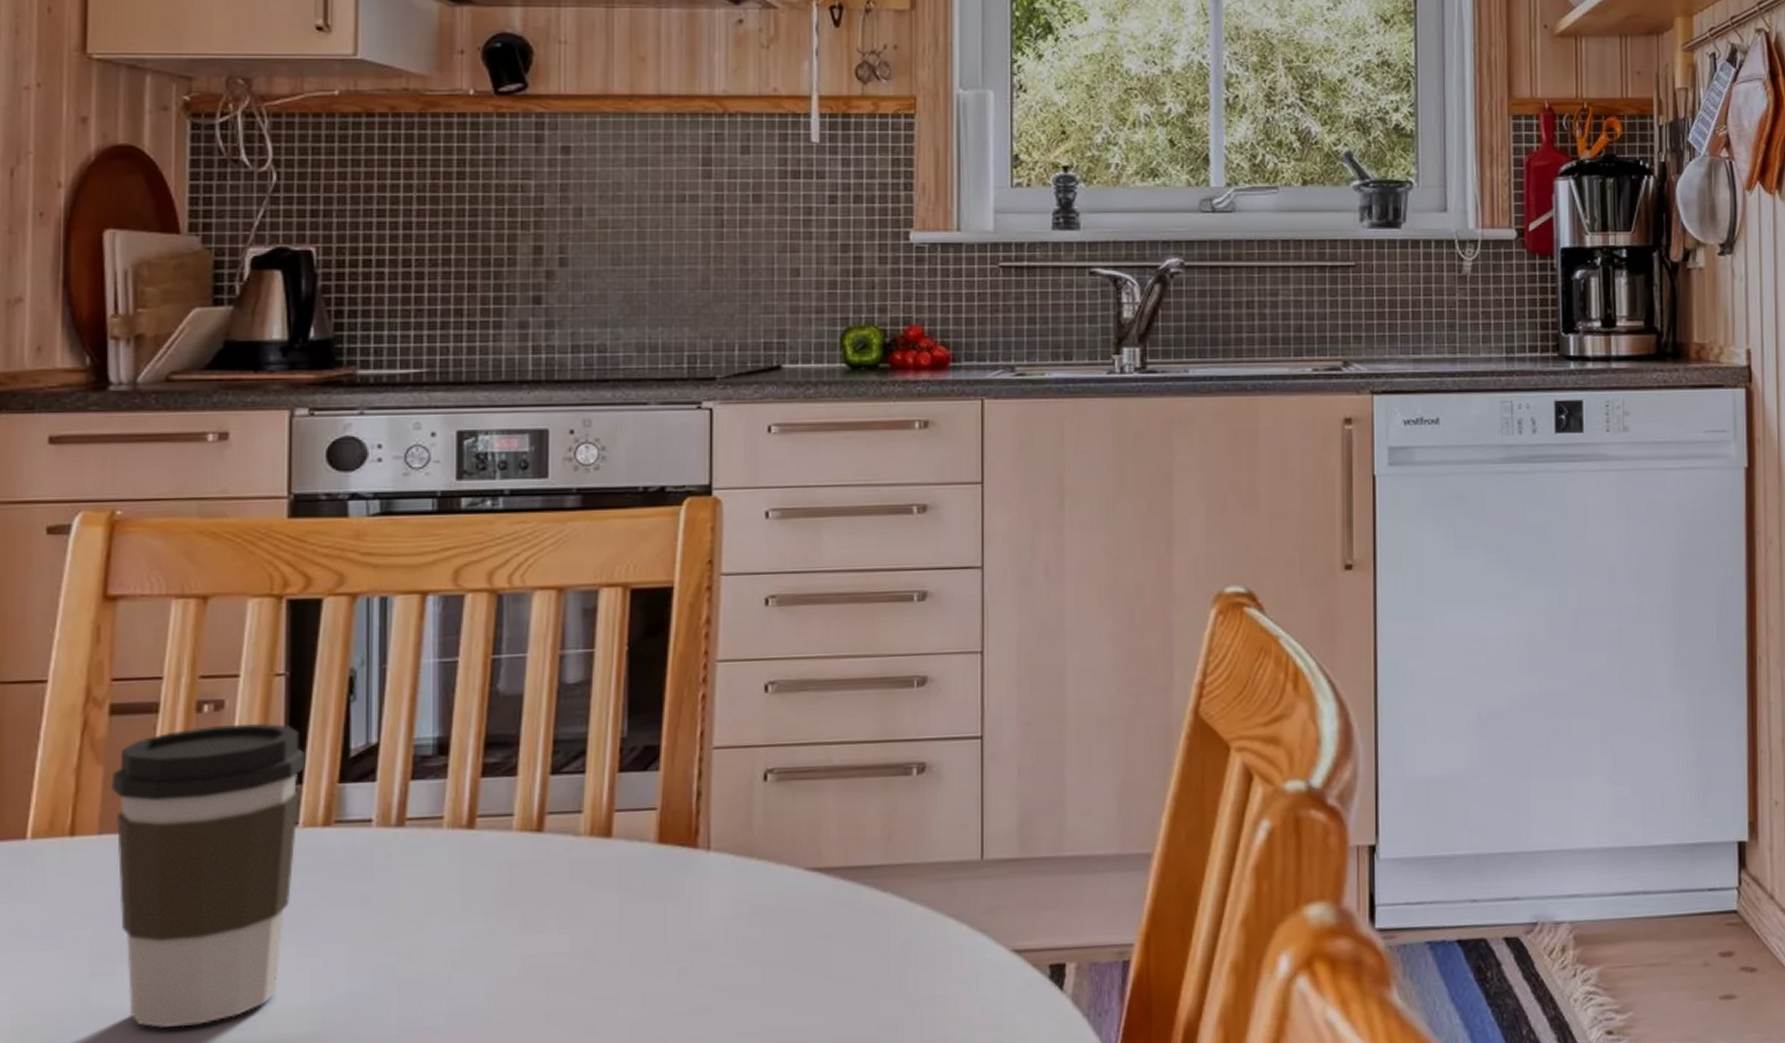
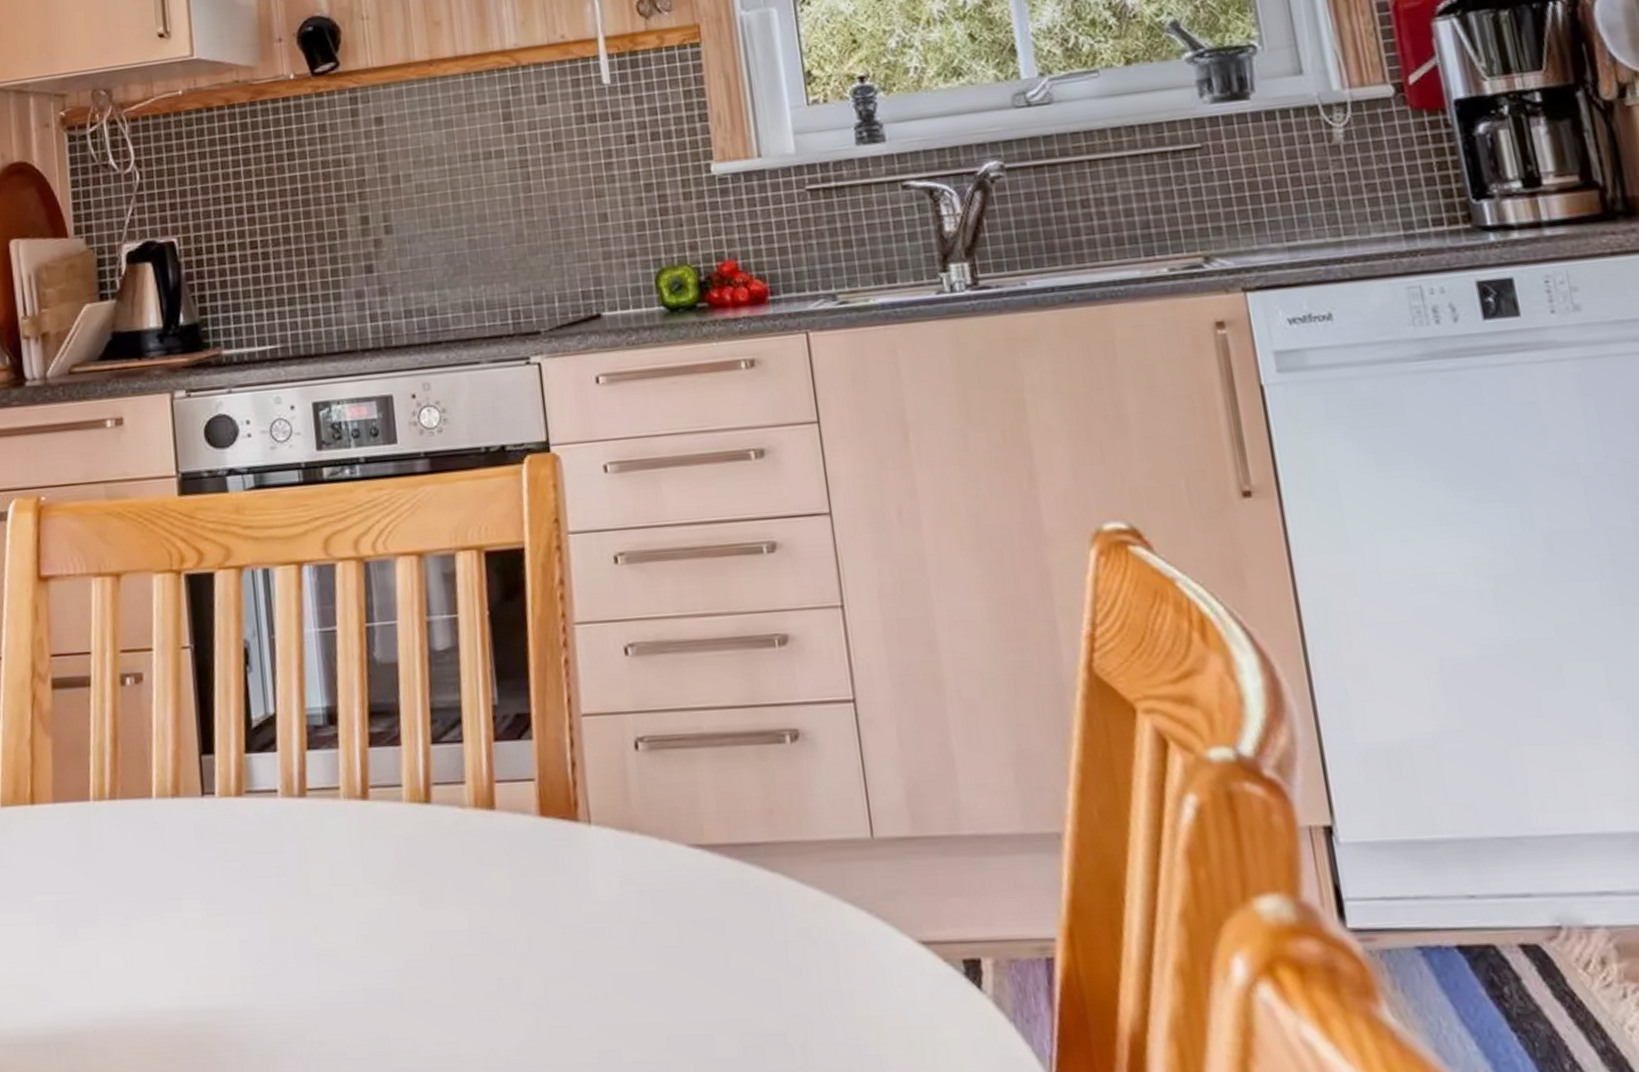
coffee cup: present [111,723,305,1028] -> none [59,695,216,994]

